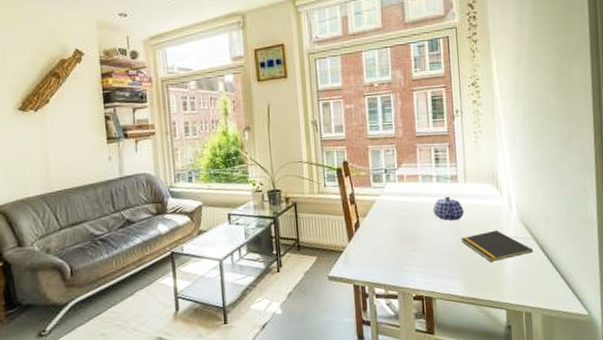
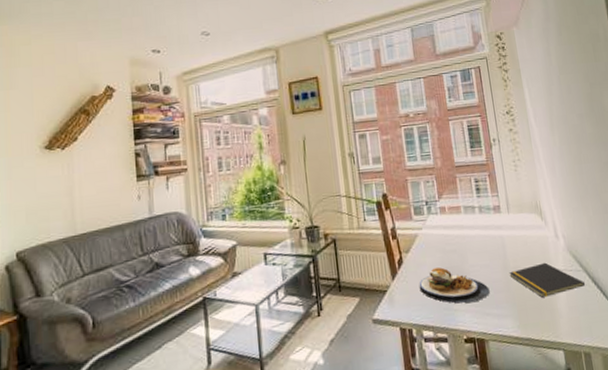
plate: none [374,231,441,265] -> present [419,267,490,304]
teapot: present [433,196,464,221] -> none [477,228,510,254]

